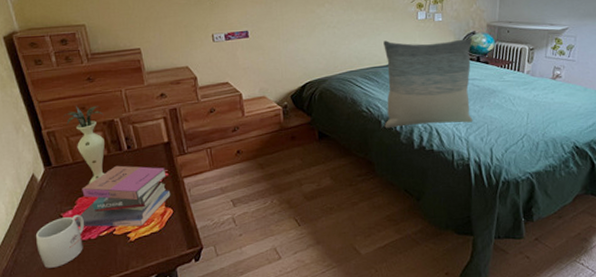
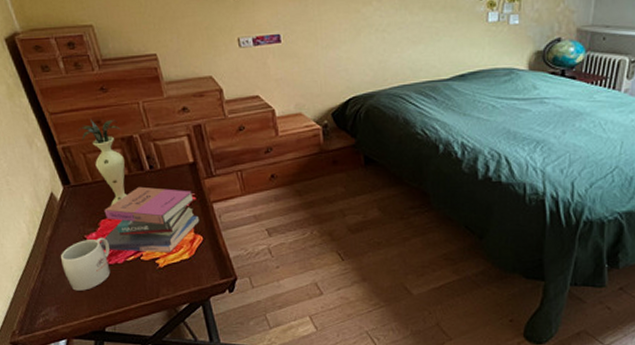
pillow: present [383,37,473,129] -> none [443,45,558,155]

